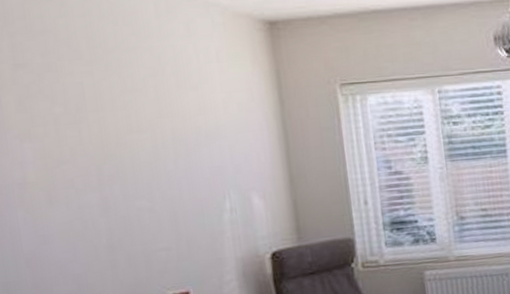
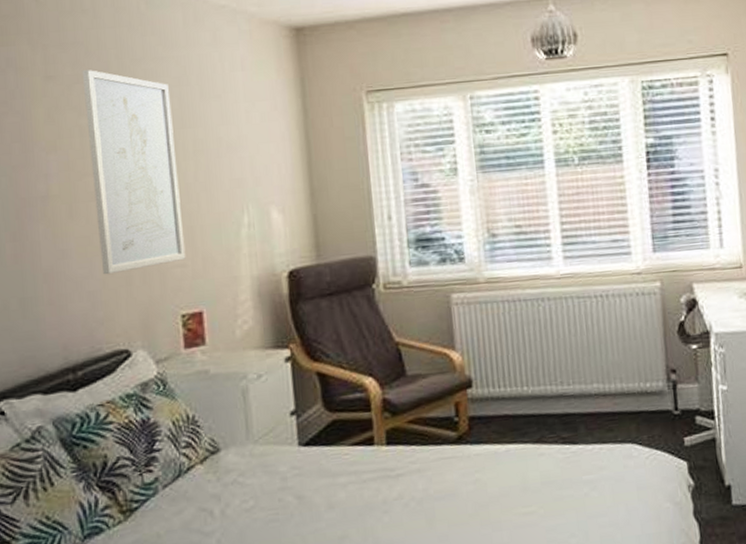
wall art: none [52,57,170,259] -> present [81,69,186,275]

